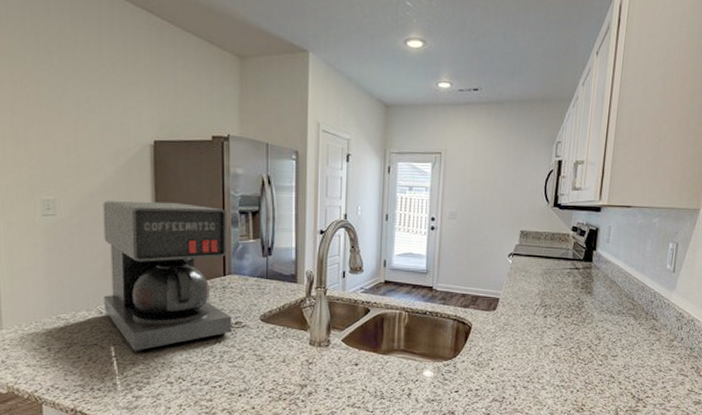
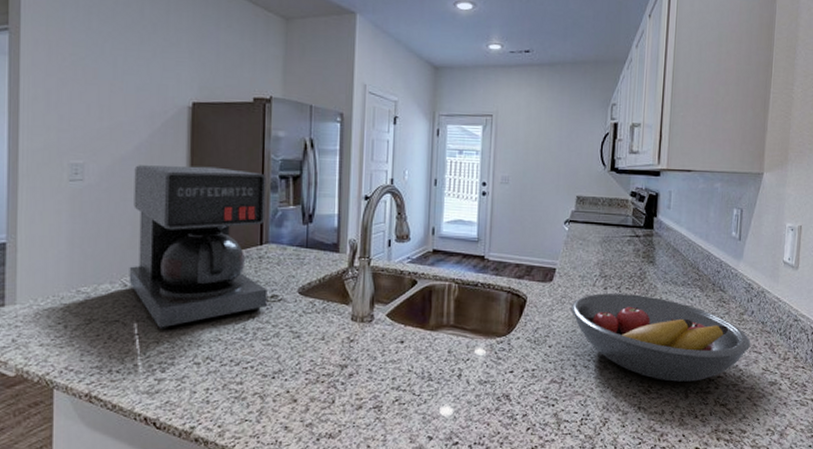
fruit bowl: none [512,321,679,401] -> present [570,293,751,382]

